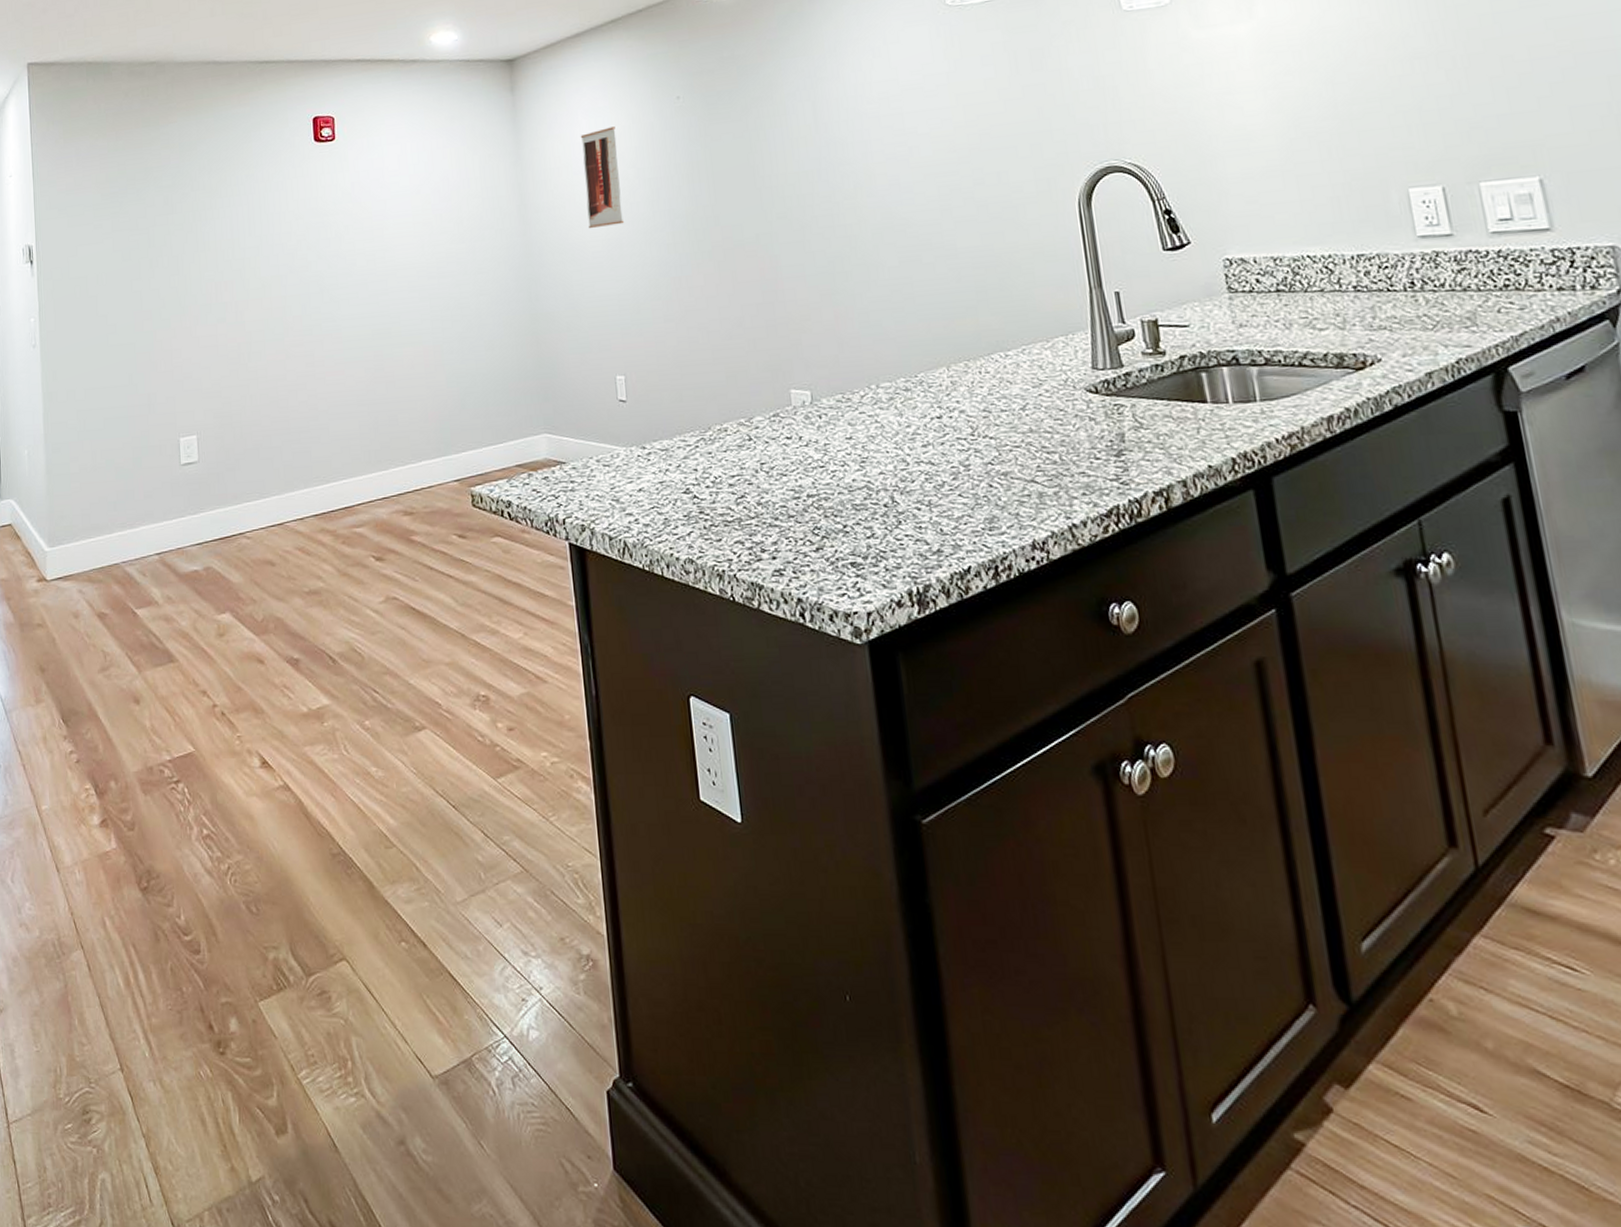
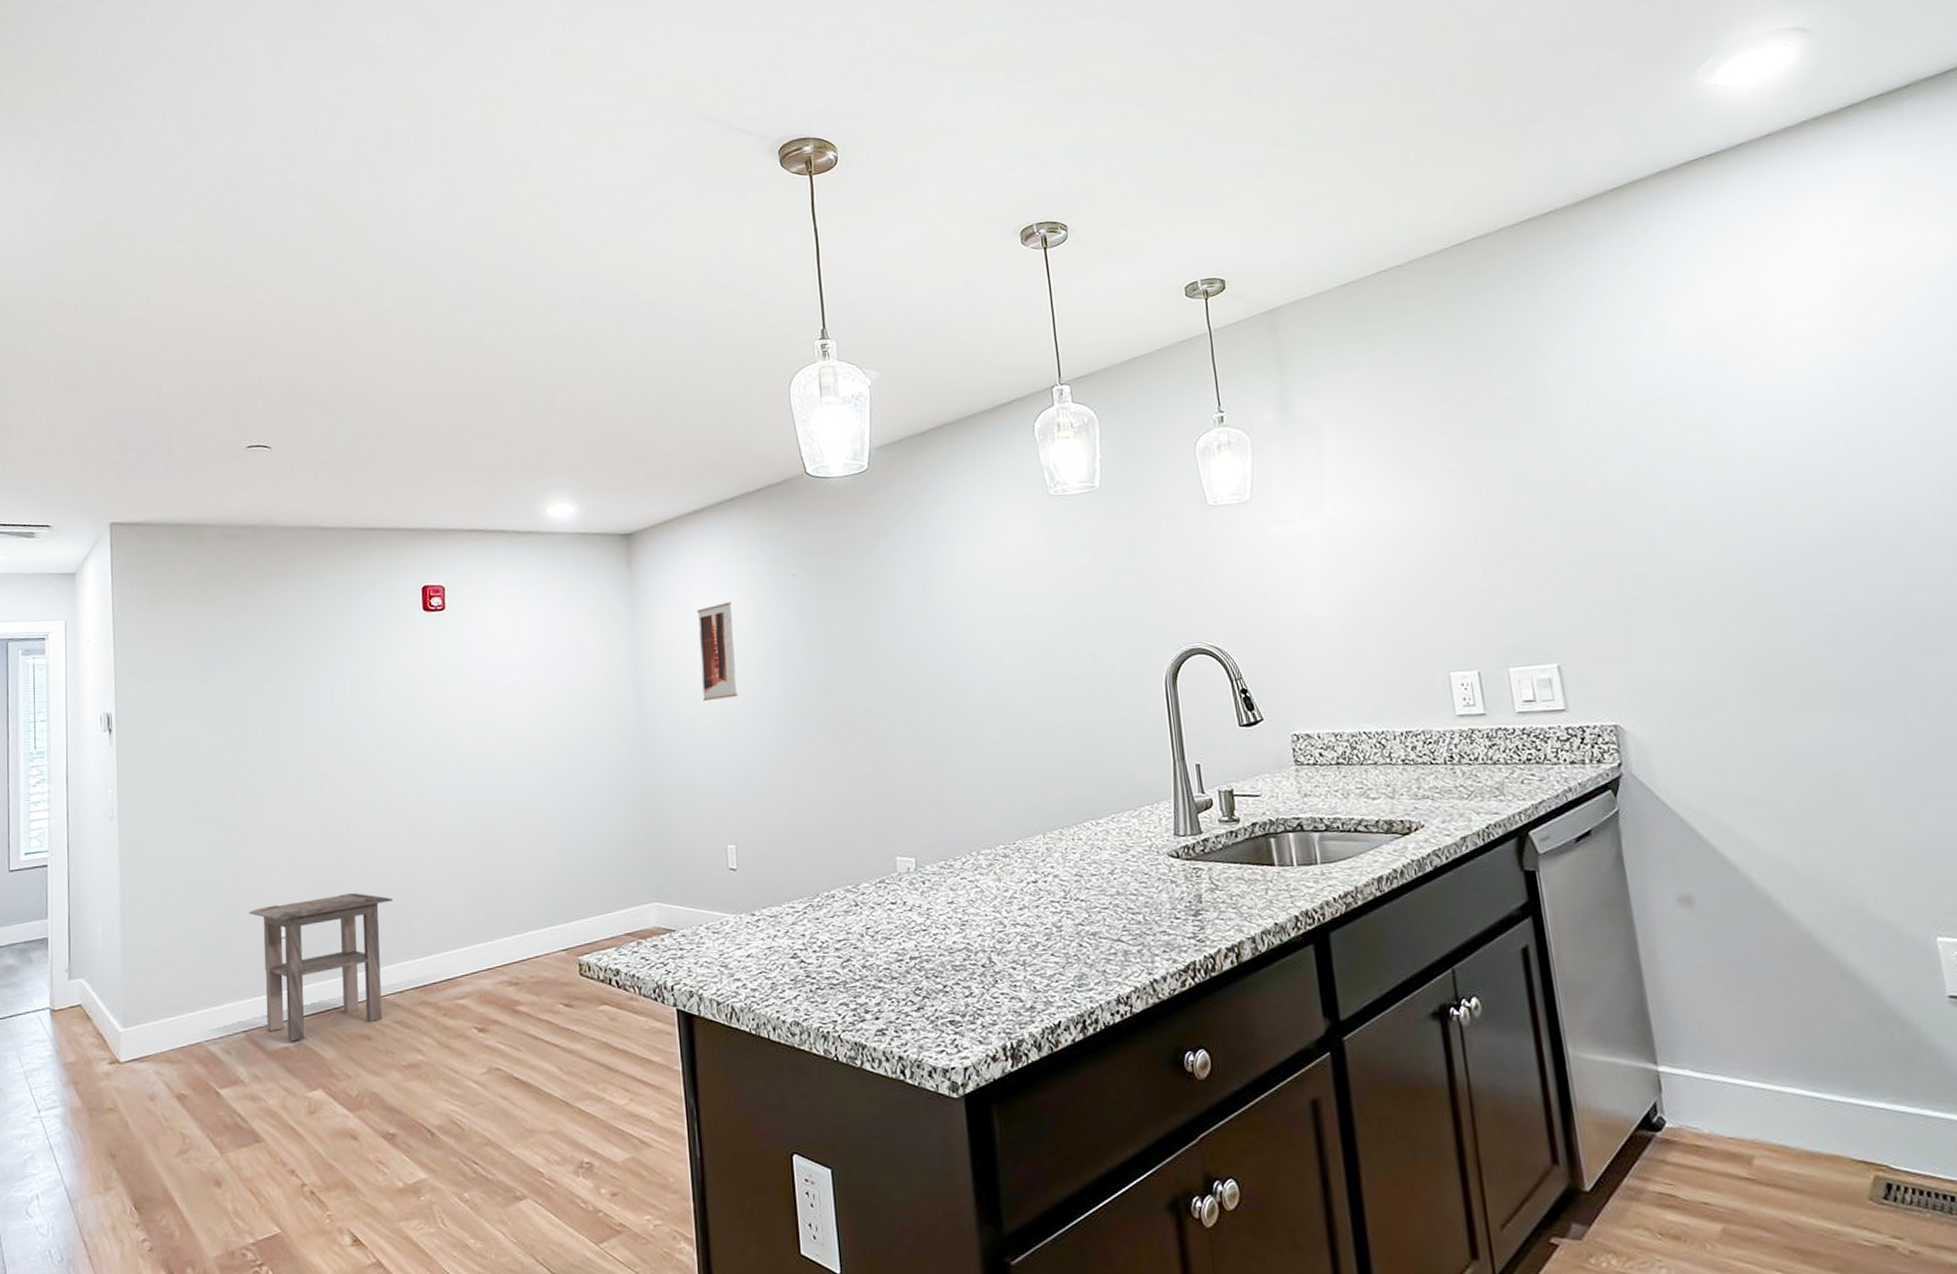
side table: none [159,420,292,564] -> present [248,893,392,1041]

